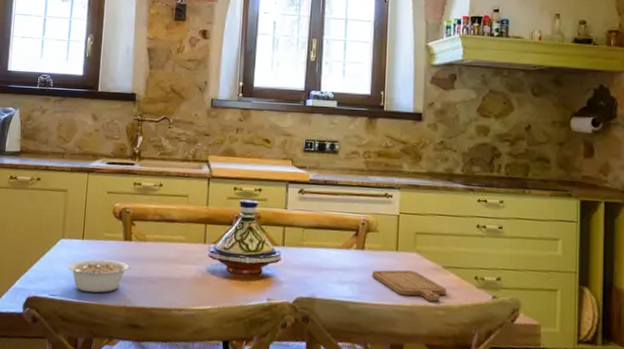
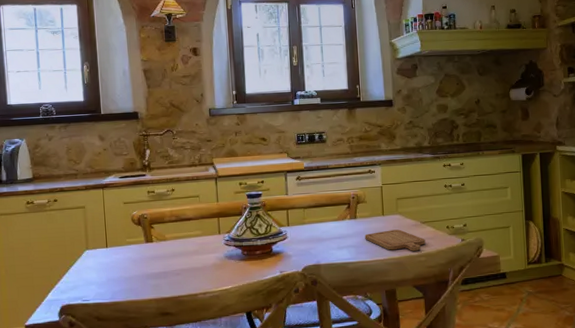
legume: present [68,259,132,293] -> none [96,261,157,293]

